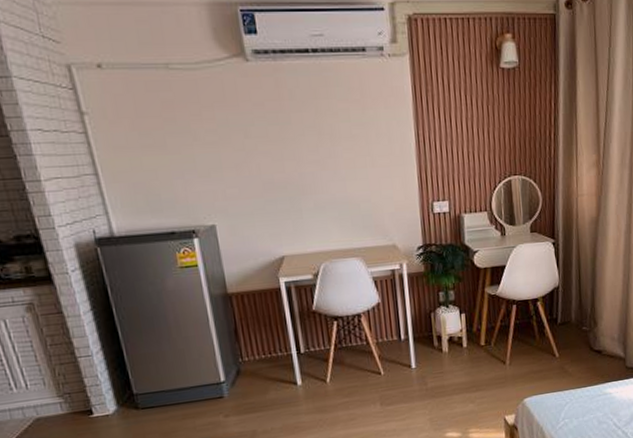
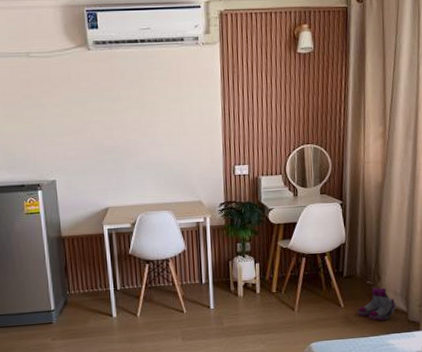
boots: none [573,333,614,369] -> present [357,288,396,321]

